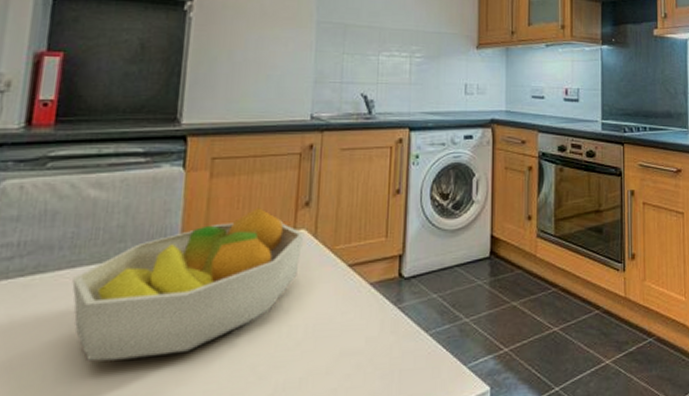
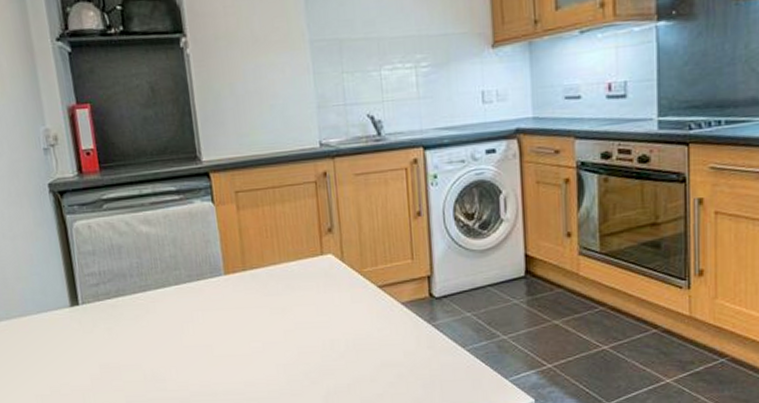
fruit bowl: present [72,208,304,362] -> none [146,236,332,365]

